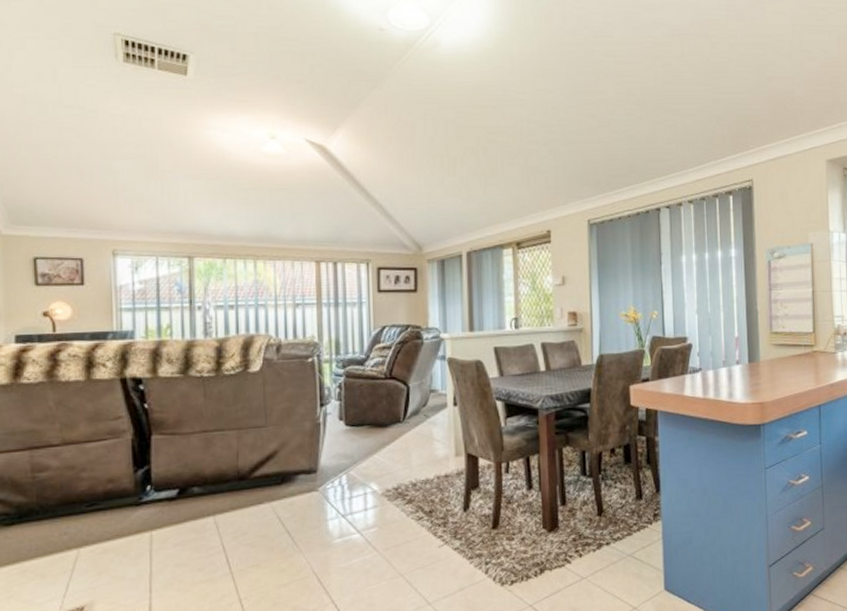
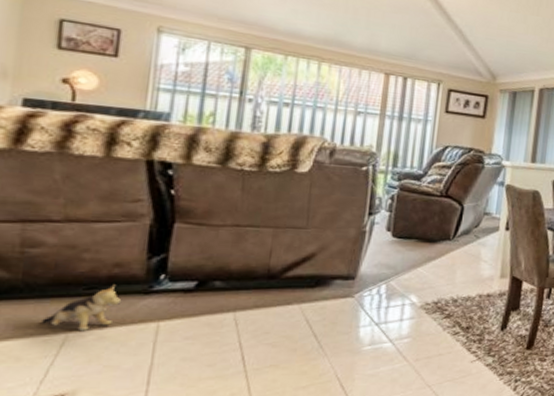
plush toy: none [57,499,119,545] -> present [42,284,122,330]

